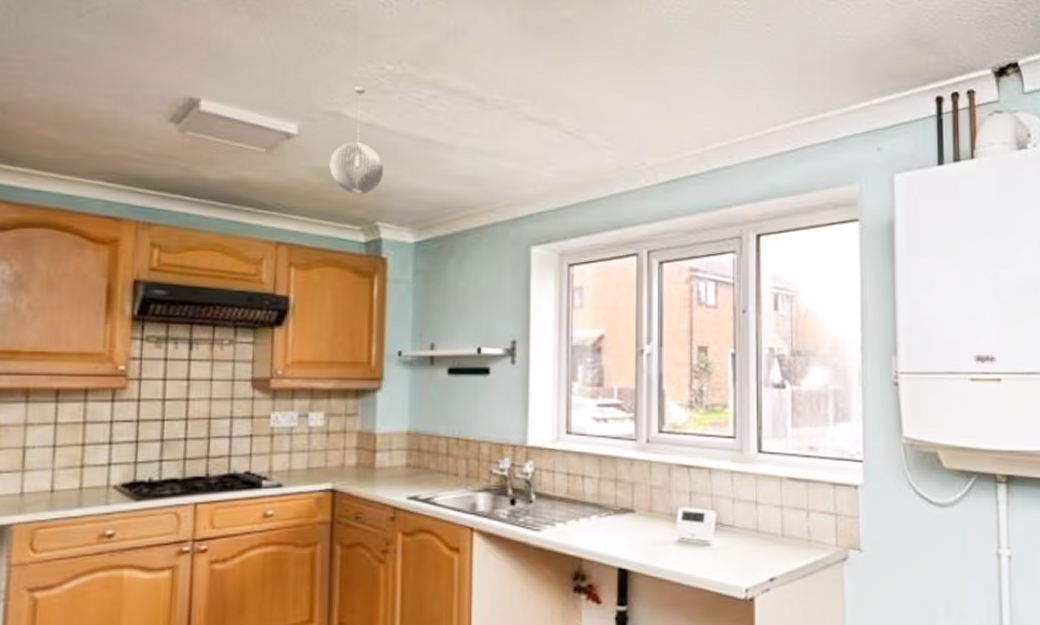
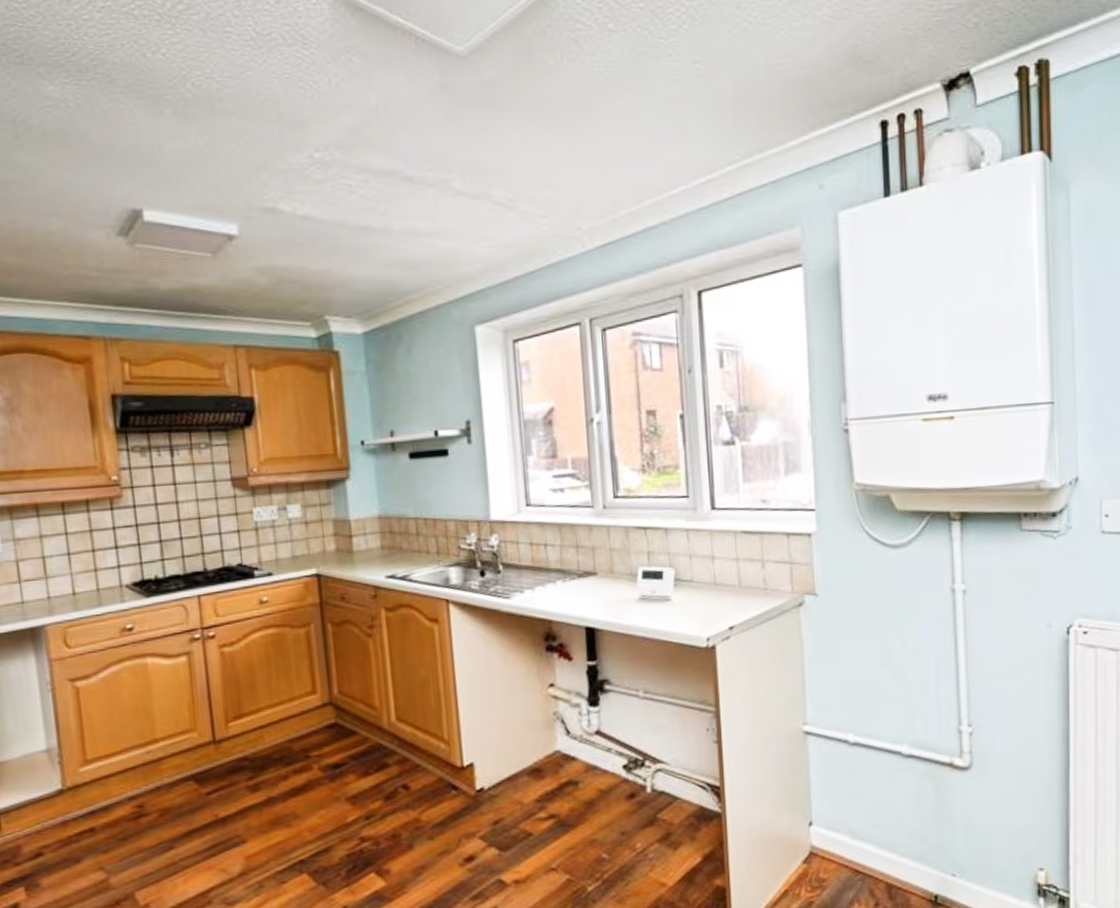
pendant light: present [329,87,384,195] -> none [273,179,326,290]

